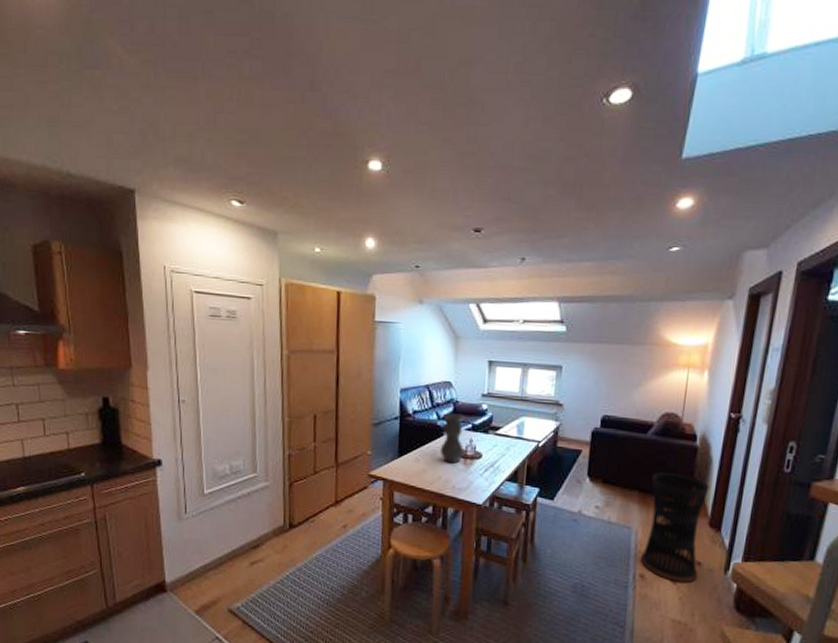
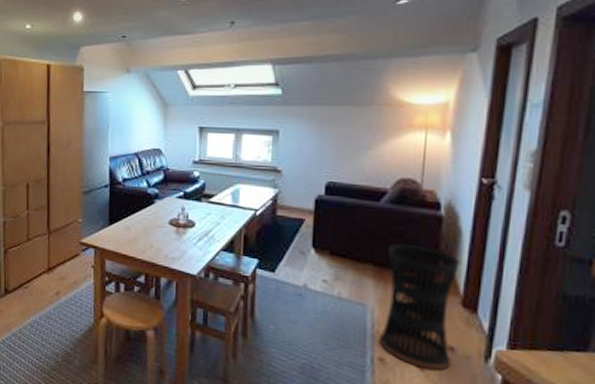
vase: present [439,413,464,465] -> none [150,181,176,233]

